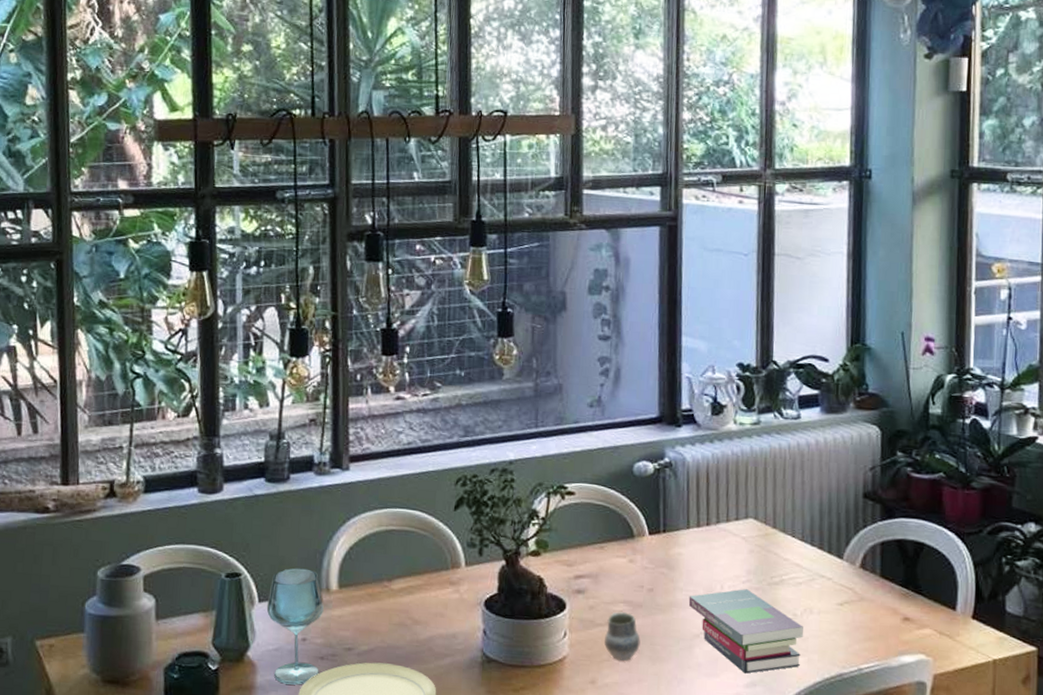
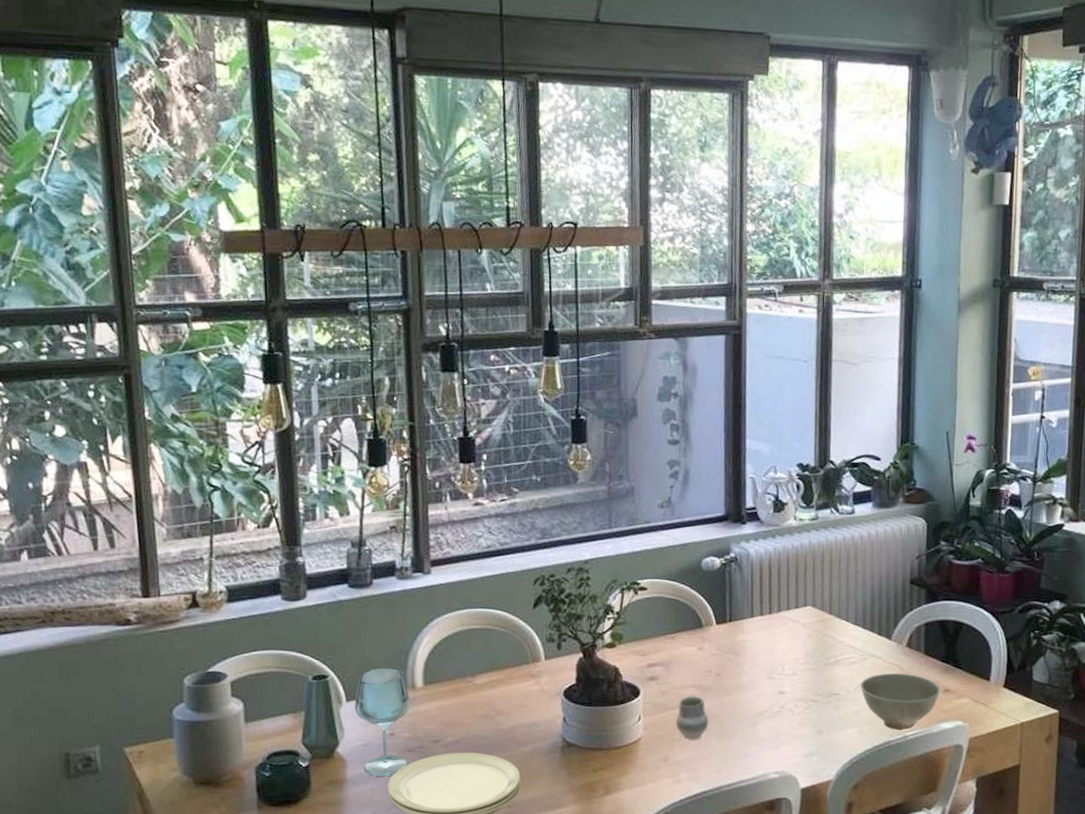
books: present [688,589,804,674] -> none [752,670,856,745]
bowl: none [808,596,900,662] -> present [860,673,941,730]

